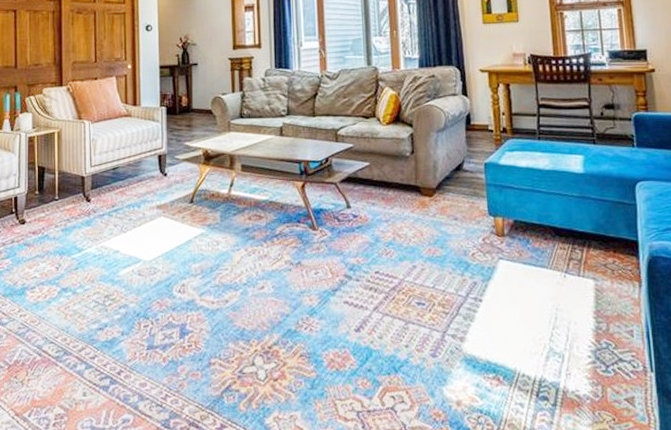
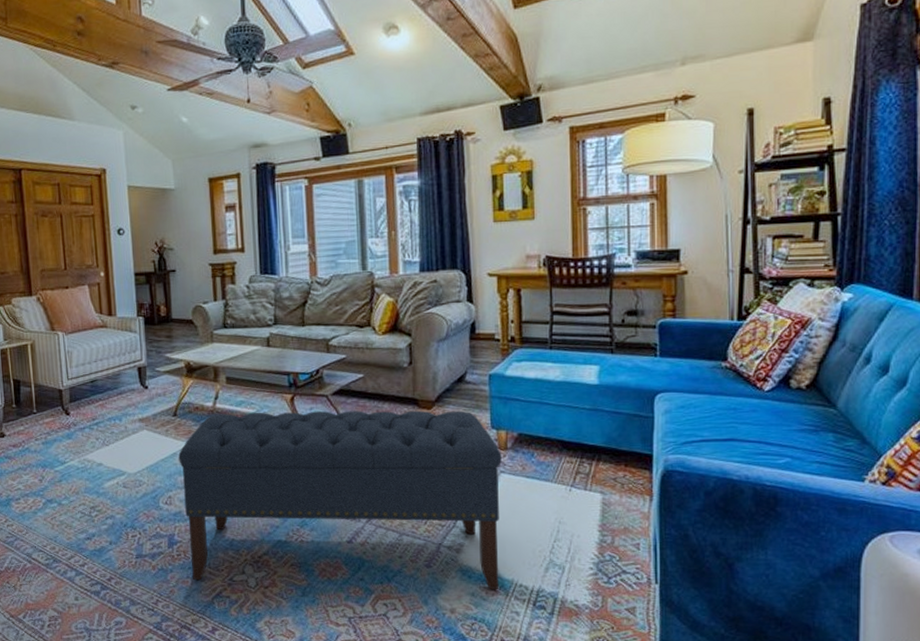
bench: none [193,198,503,379] -> present [178,410,502,589]

